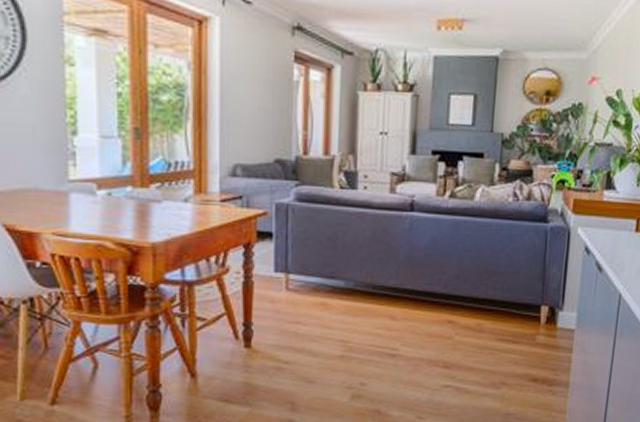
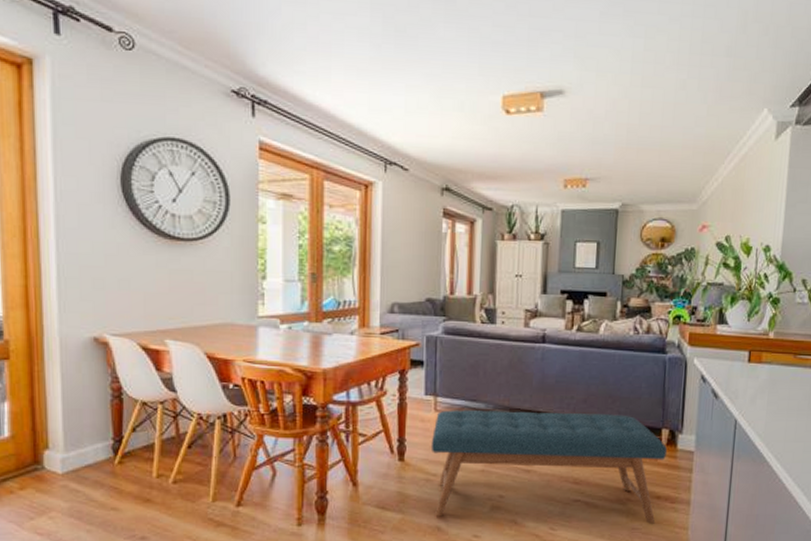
bench: none [282,288,547,410] -> present [431,410,668,524]

